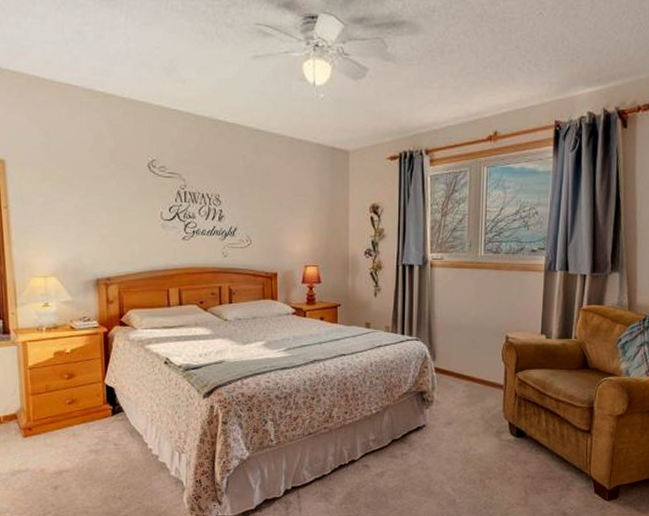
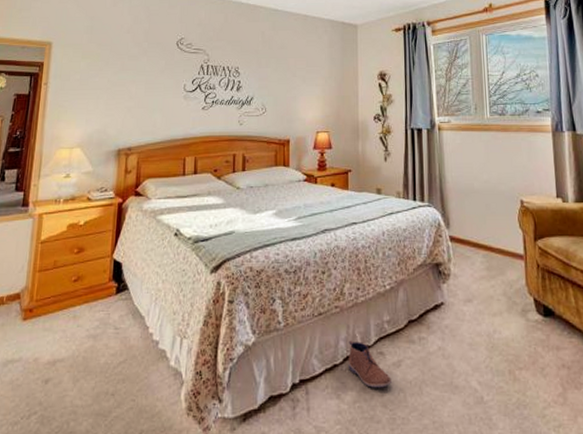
shoe: none [335,455,375,493] -> present [348,340,392,388]

